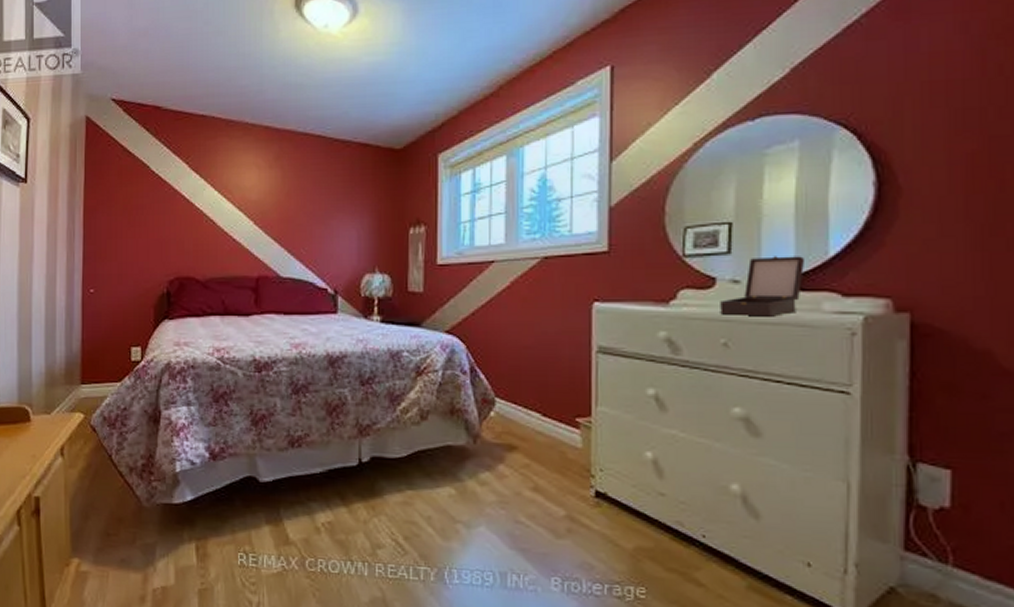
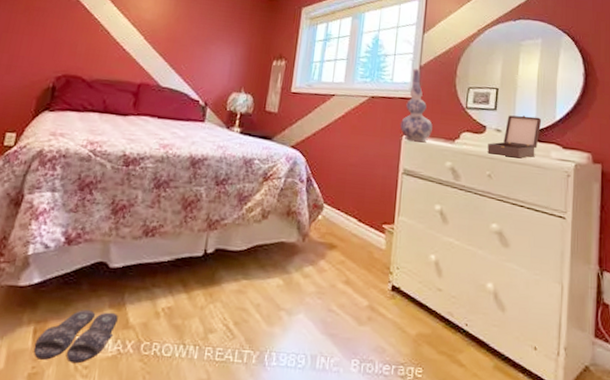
slippers: none [199,526,277,580] -> present [34,309,118,364]
vase: none [587,212,636,311] -> present [399,69,434,143]

